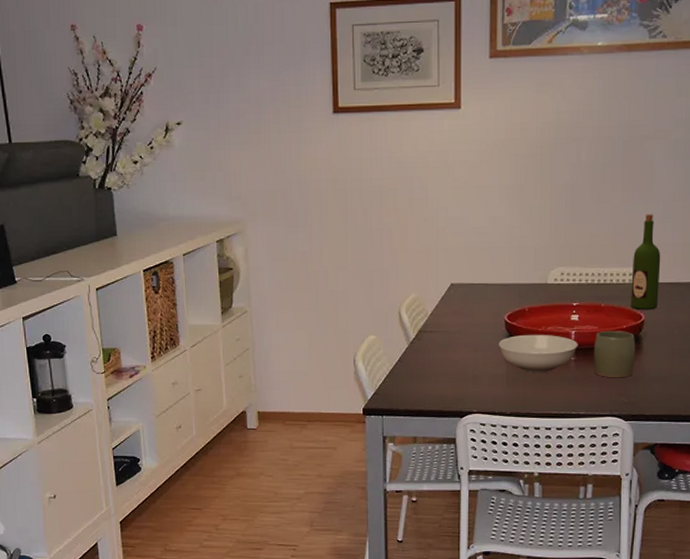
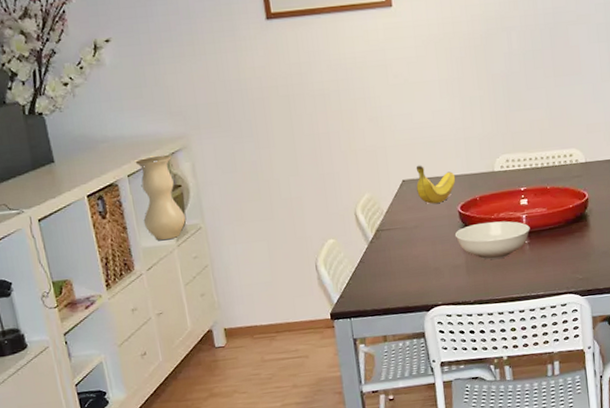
vase: none [191,238,234,320] -> present [135,155,186,241]
fruit: none [464,270,506,310] -> present [416,165,456,204]
mug: present [593,331,636,378] -> none [544,210,585,257]
wine bottle: present [631,214,661,311] -> none [571,96,599,189]

